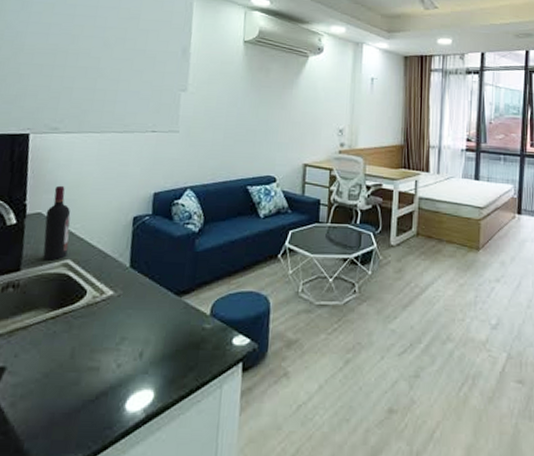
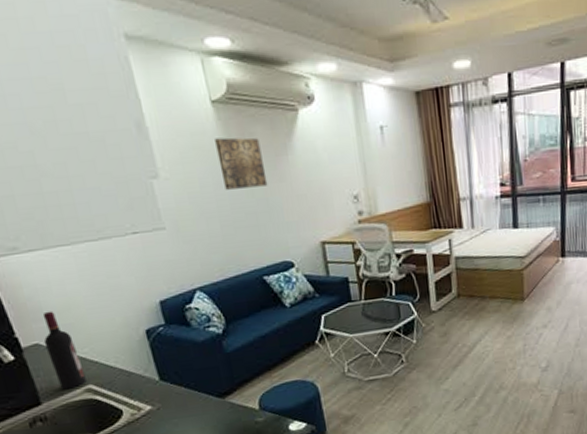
wall art: none [236,68,273,111] -> present [215,137,268,190]

